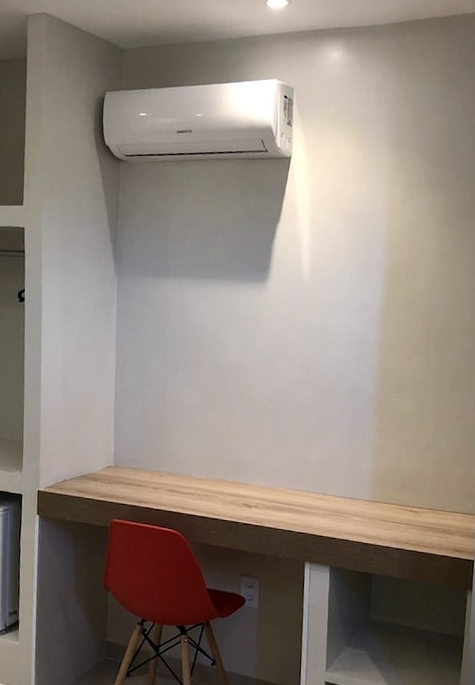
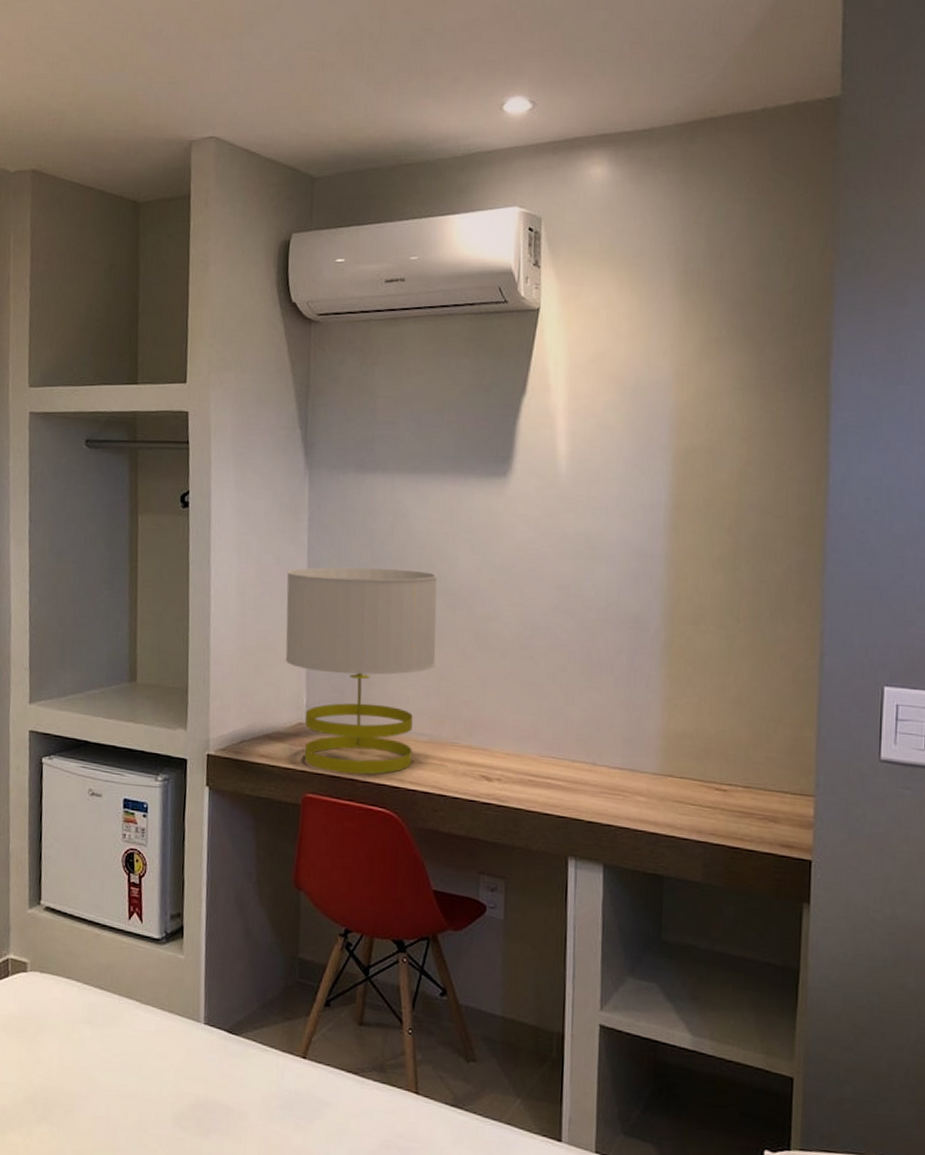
table lamp: none [98,349,213,504] -> present [285,567,437,775]

